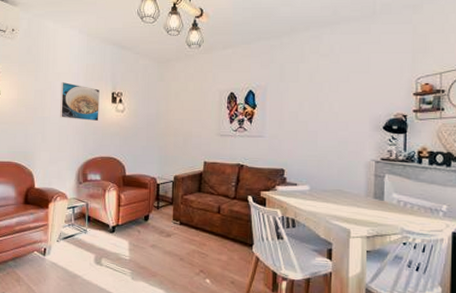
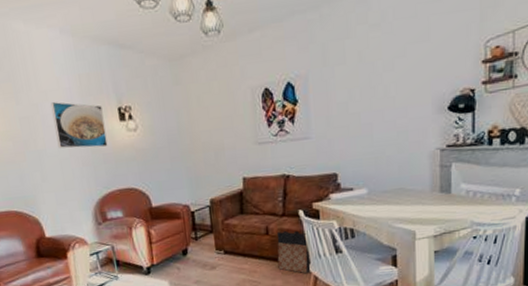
bag: none [225,211,255,254] -> present [276,230,312,274]

